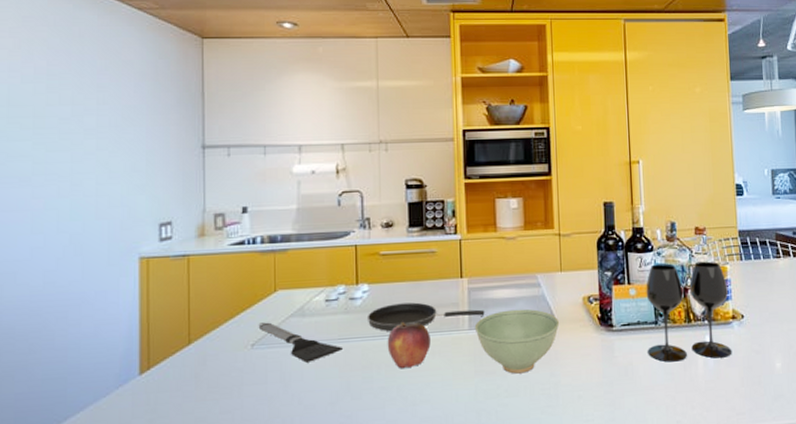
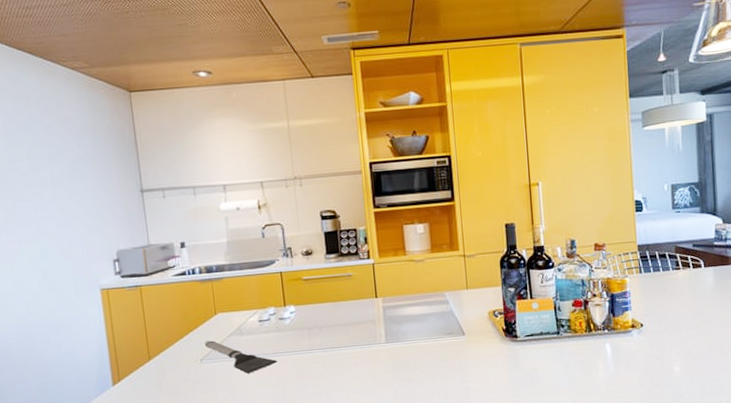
toaster: none [165,206,235,246] -> present [117,242,177,279]
frying pan: present [368,302,485,332] -> none [296,320,399,347]
fruit: present [387,321,431,369] -> none [314,337,353,378]
bowl: present [474,309,560,374] -> none [390,323,468,381]
wine glass: present [646,261,732,362] -> none [547,275,632,368]

